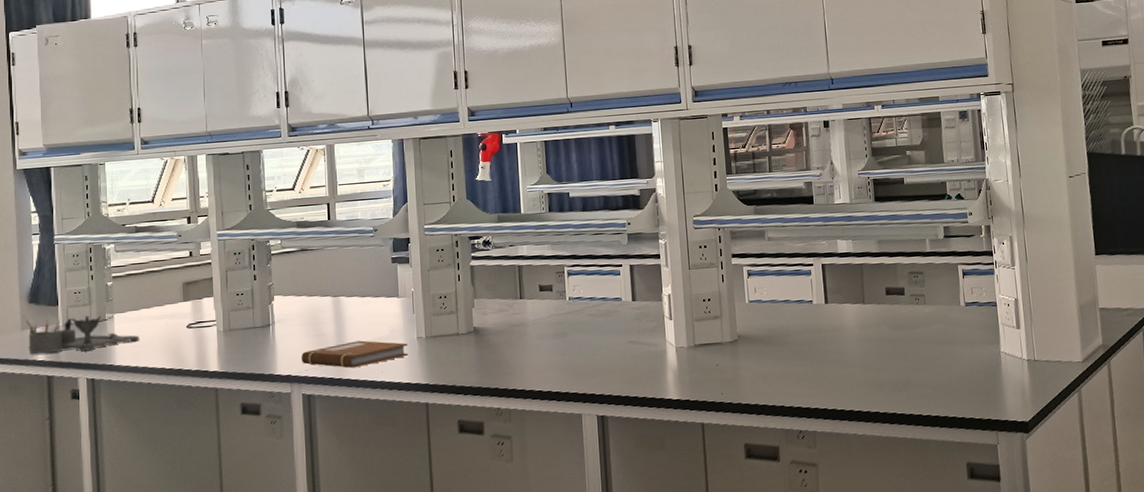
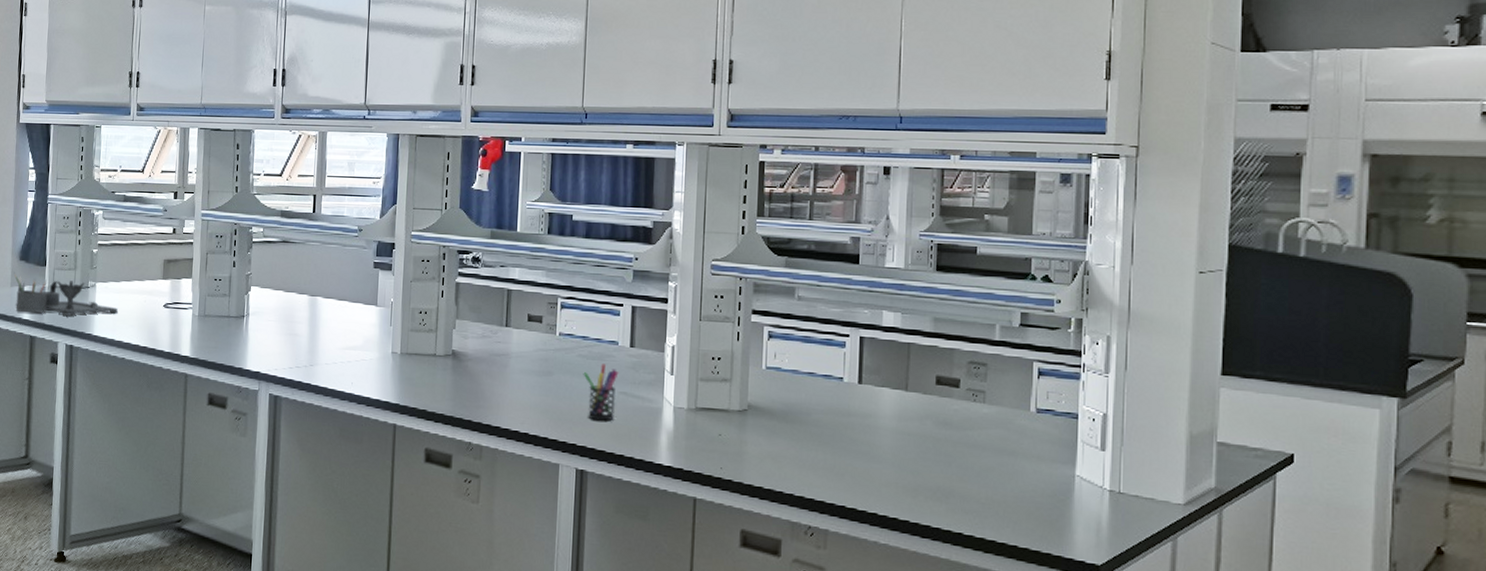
notebook: present [301,340,409,369] -> none [271,346,382,375]
pen holder: none [594,319,625,370] -> present [583,364,619,421]

